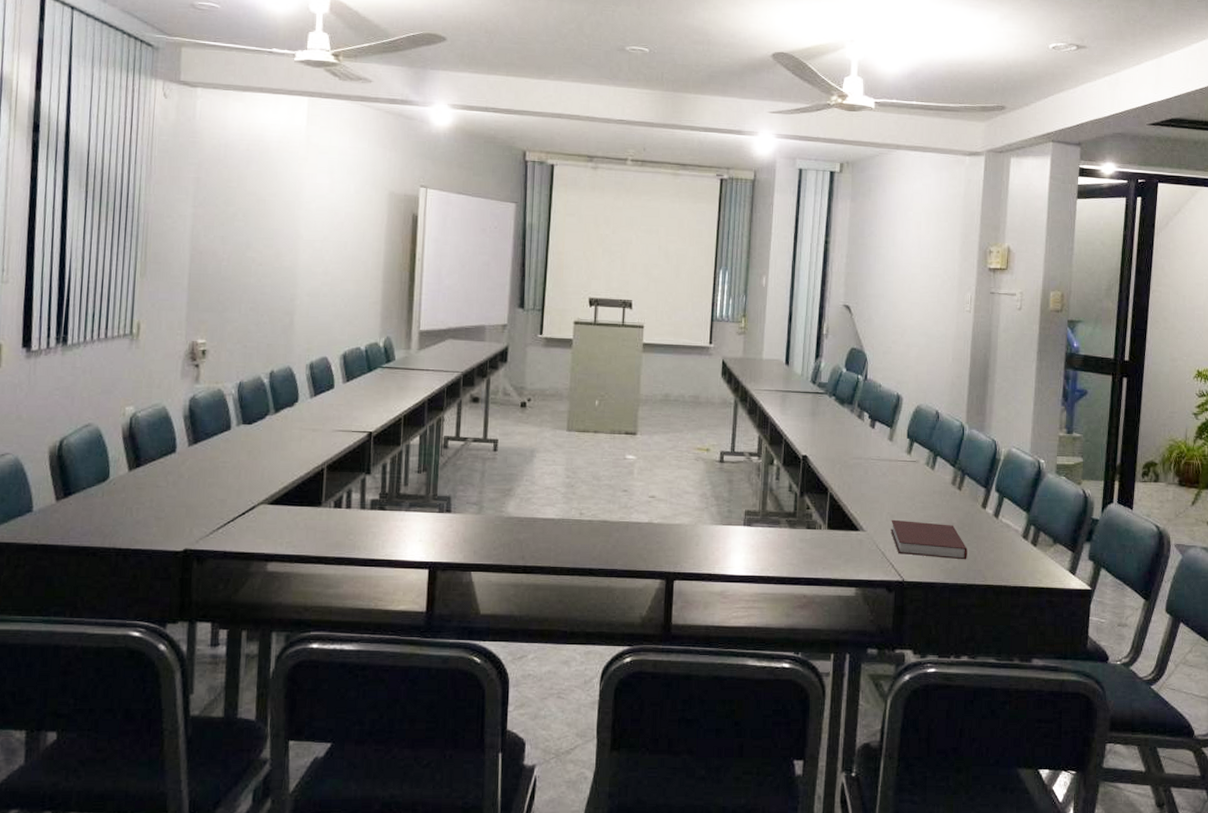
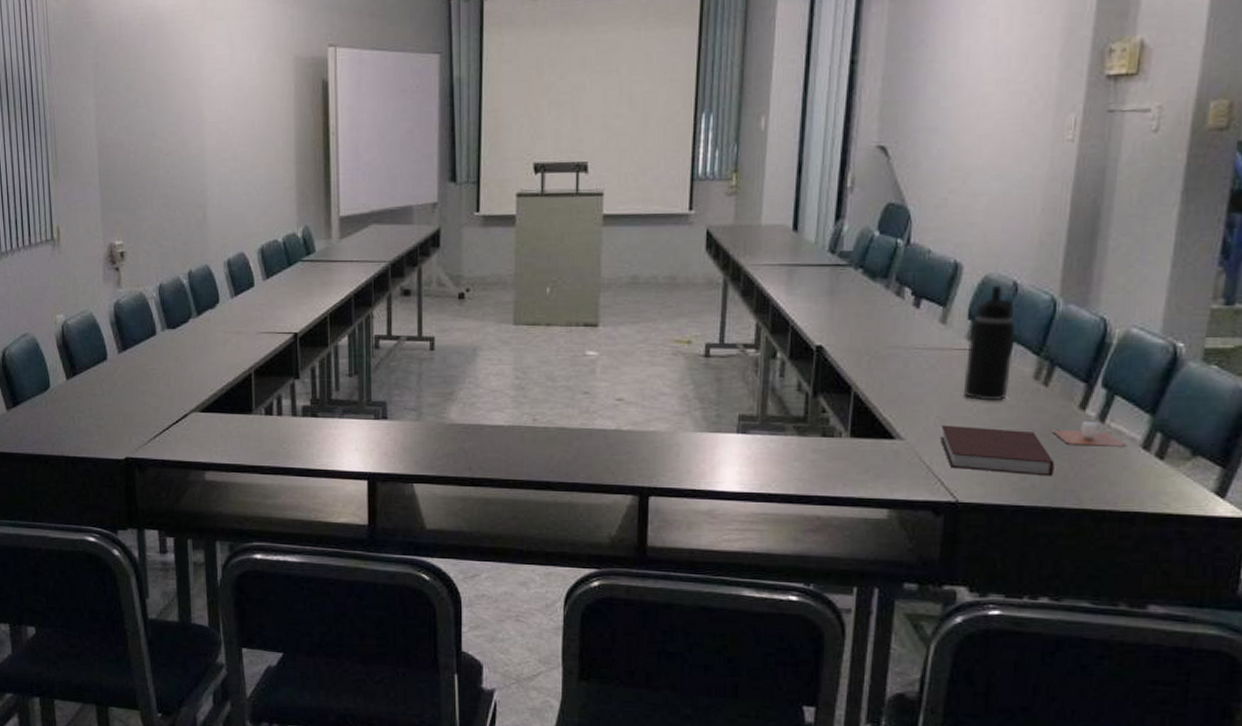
water bottle: none [905,413,939,502] -> present [963,285,1016,401]
cup: none [965,514,1013,537] -> present [1051,417,1127,447]

